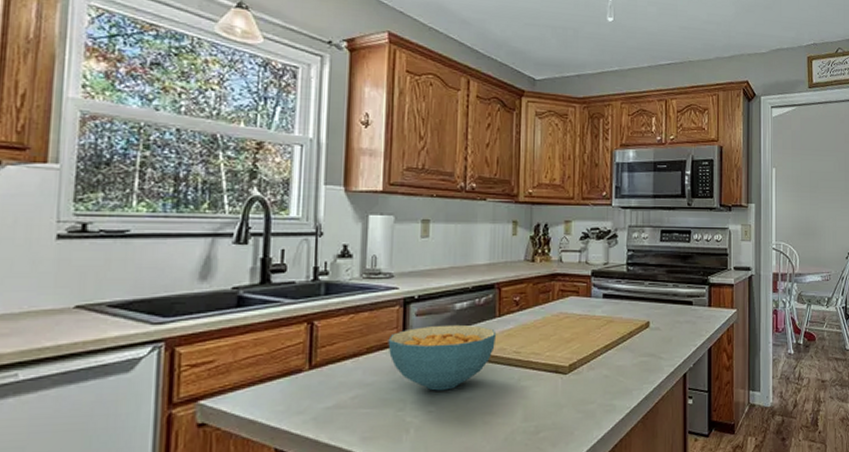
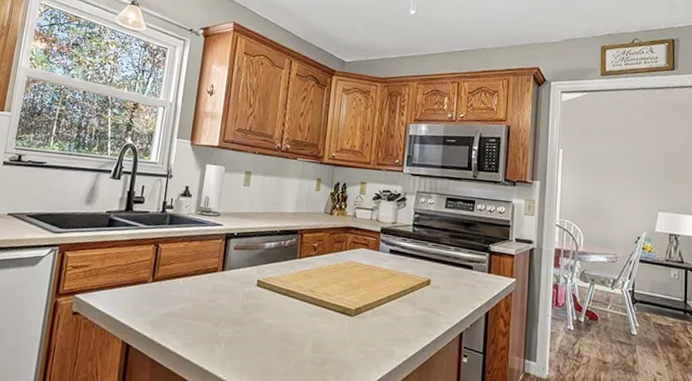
cereal bowl: present [388,324,497,391] -> none [211,259,296,315]

